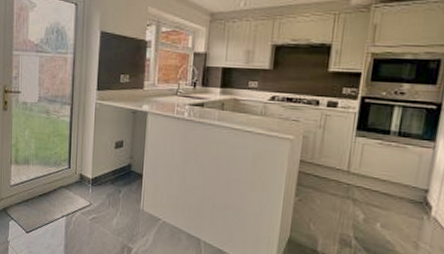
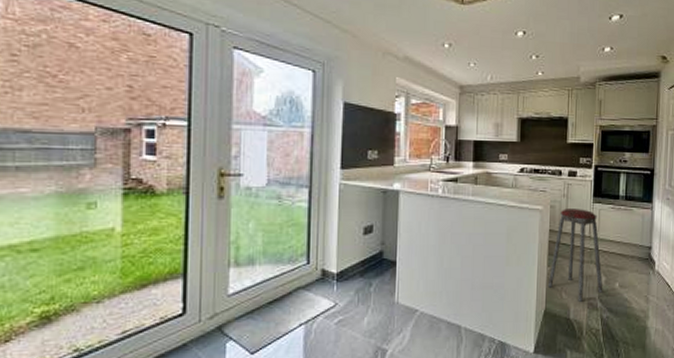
music stool: none [293,140,360,236] -> present [547,209,603,302]

